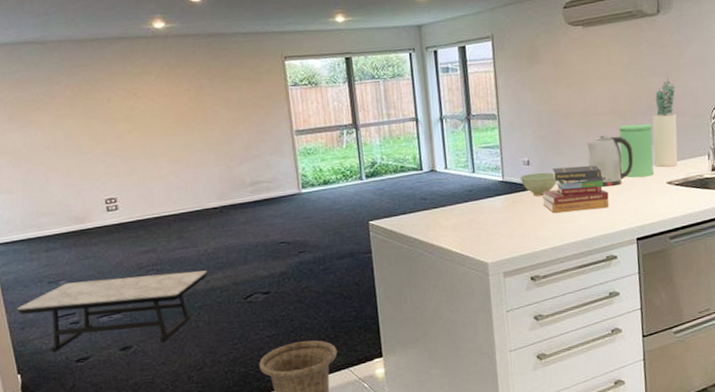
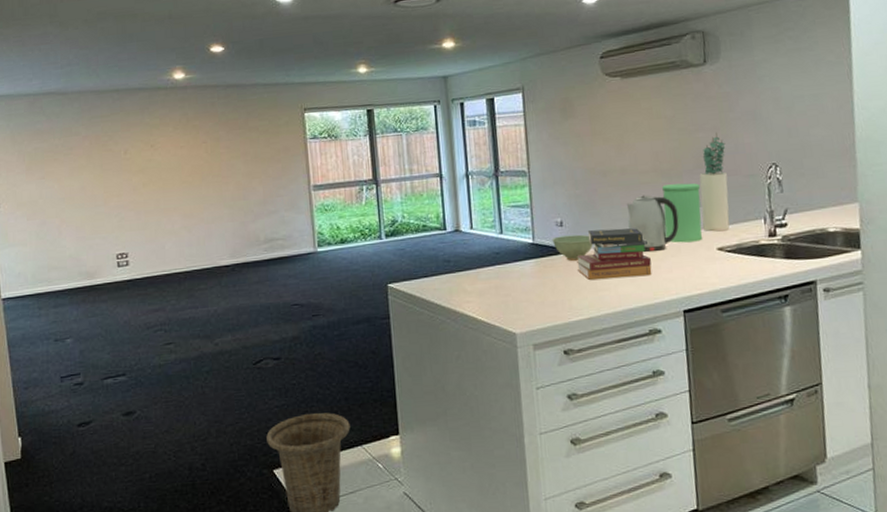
coffee table: present [17,270,208,353] -> none [22,332,217,416]

